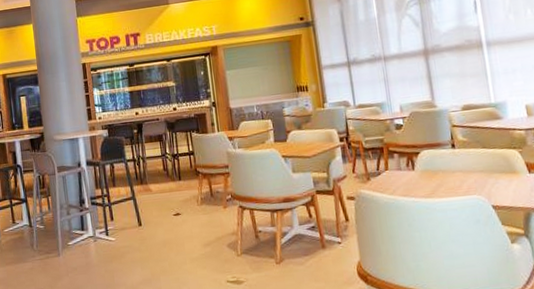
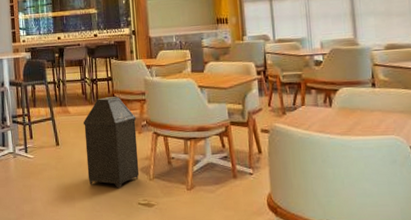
trash can: none [165,171,227,267] -> present [83,96,140,188]

